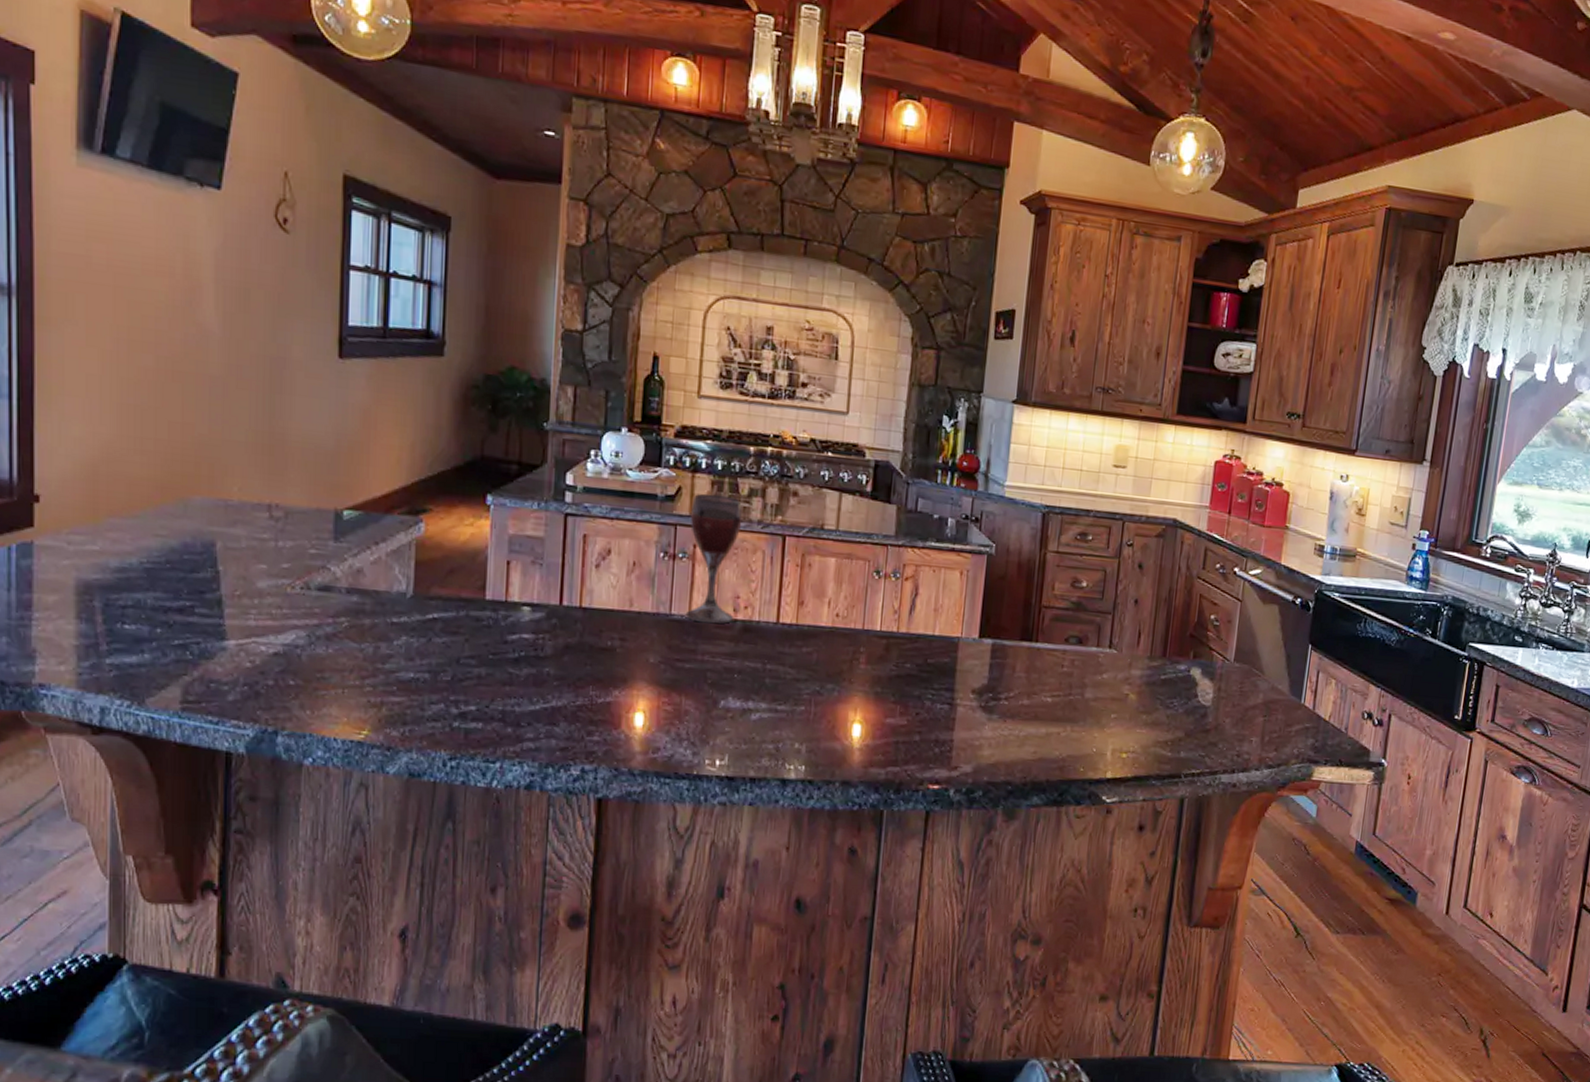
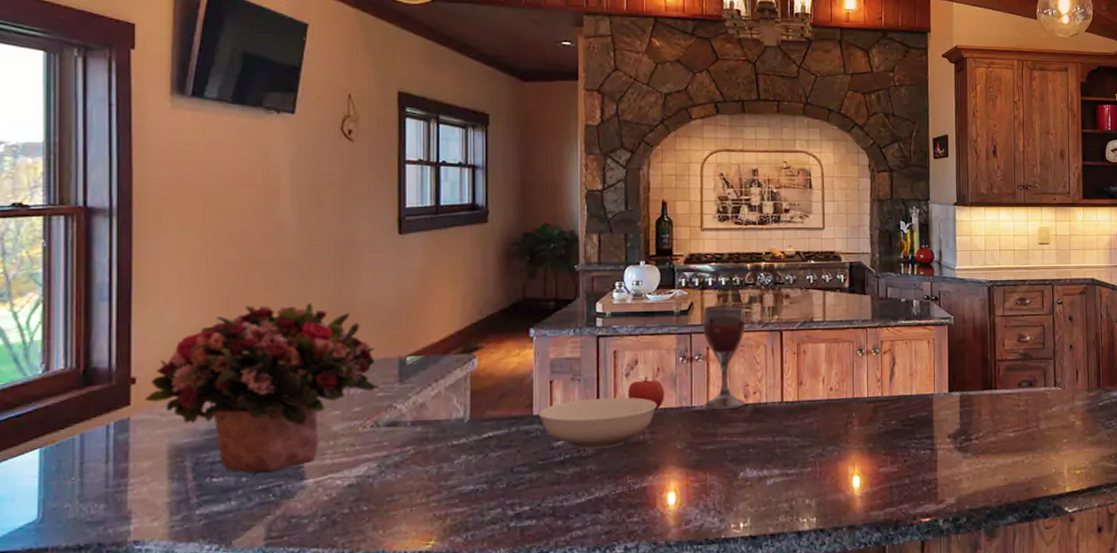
bouquet: none [50,425,311,626] -> present [145,303,379,473]
bowl: none [491,588,630,651] -> present [538,397,657,449]
fruit: none [597,571,640,615] -> present [628,377,664,412]

